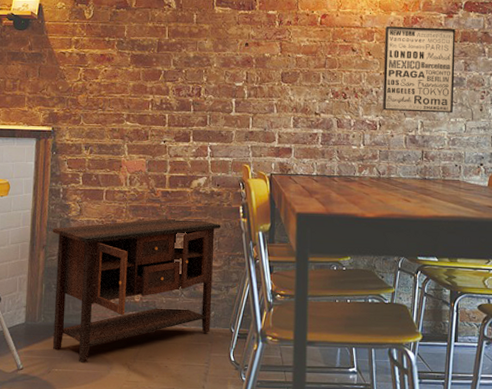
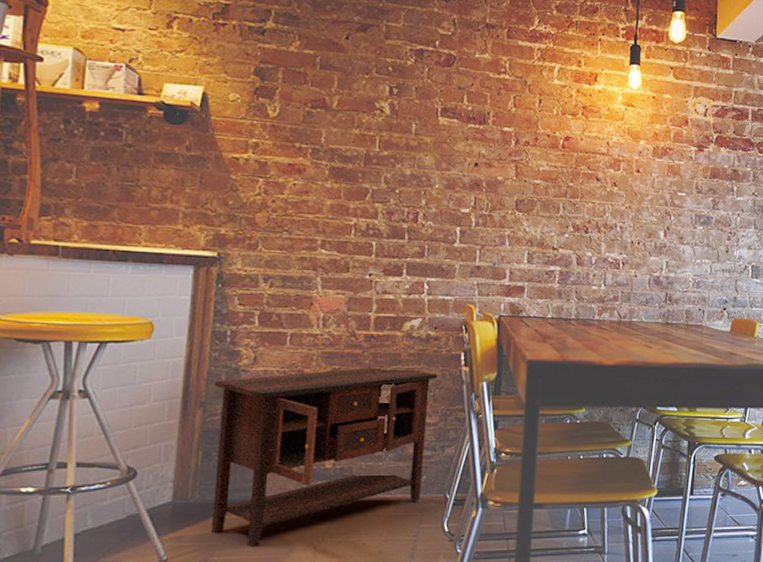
wall art: present [382,25,456,113] -> none [626,155,706,254]

